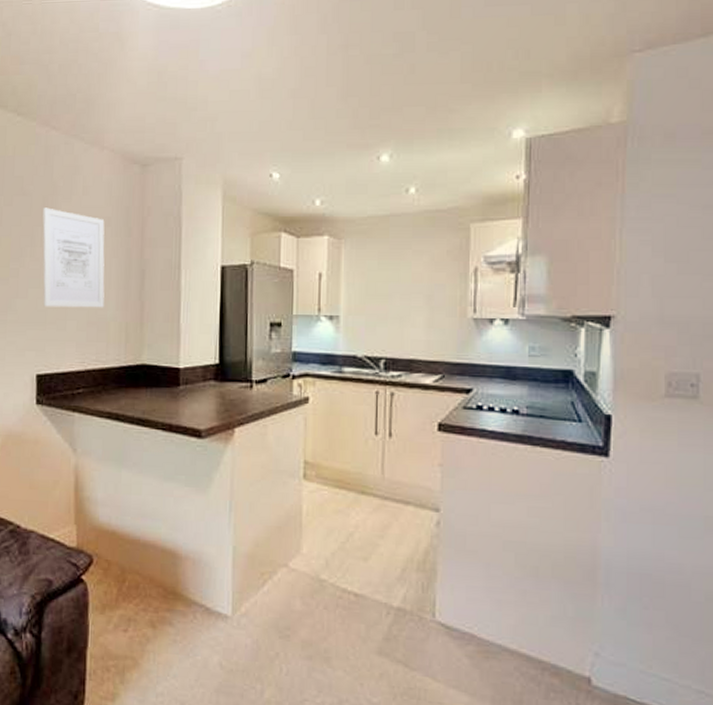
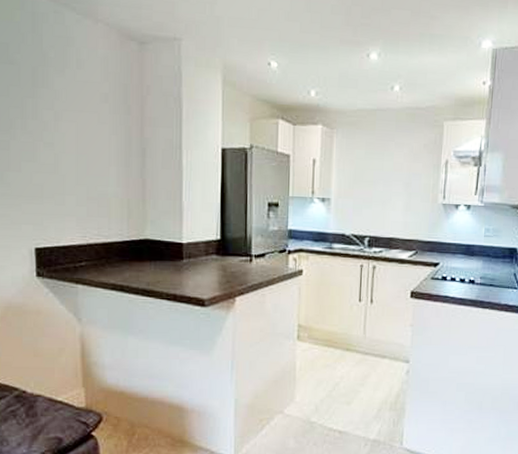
wall art: present [42,207,105,308] -> none [33,78,104,184]

